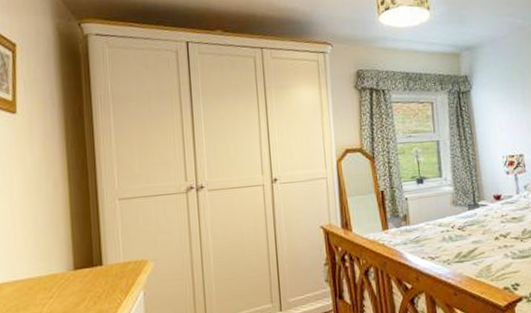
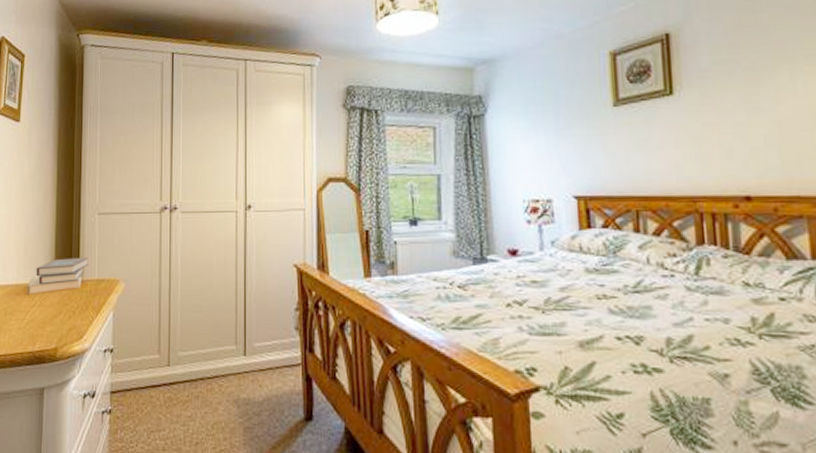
books: none [40,242,112,288] -> present [26,257,89,296]

